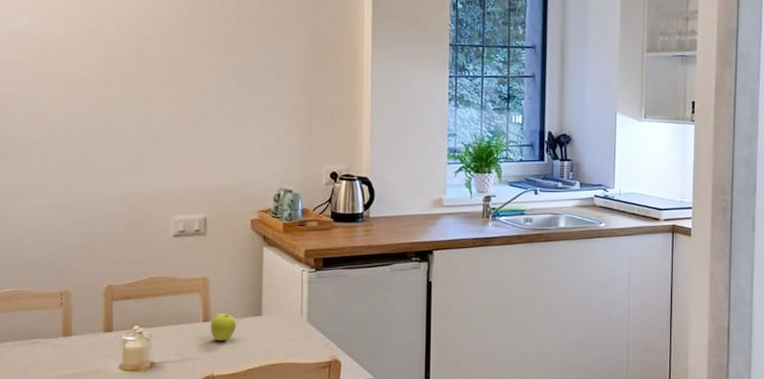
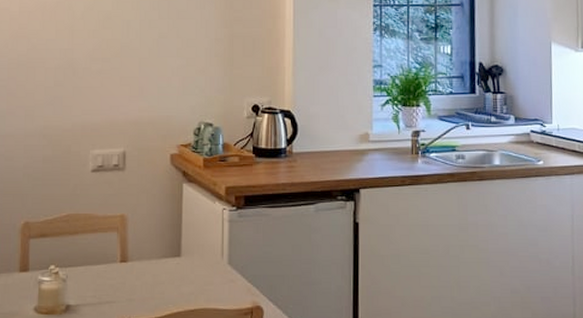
fruit: present [210,314,237,341] -> none [127,254,155,283]

